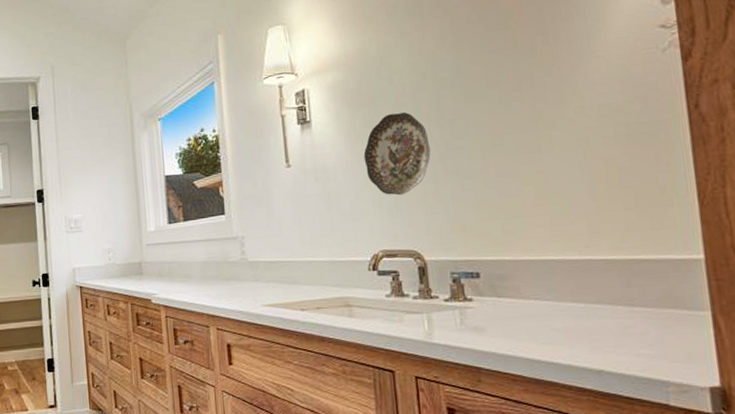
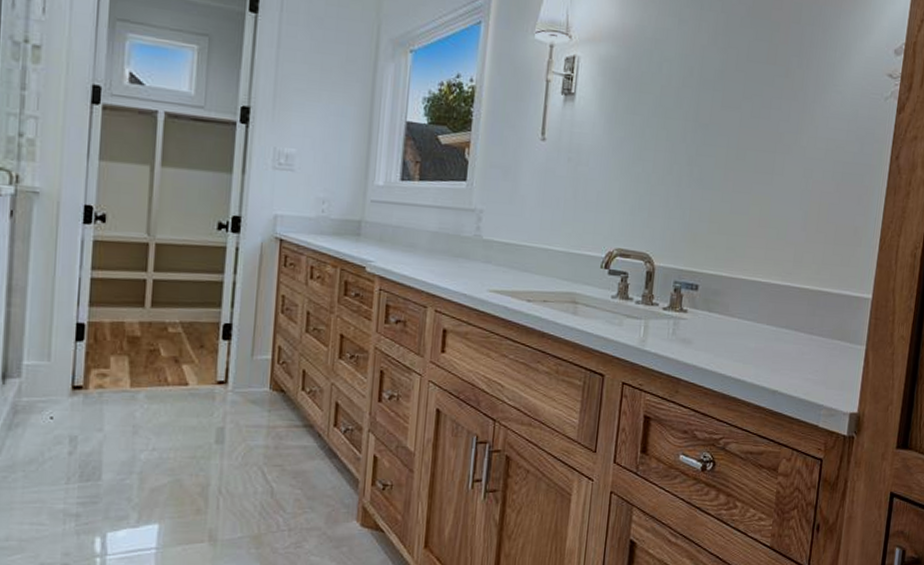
decorative plate: present [363,112,431,196] -> none [618,104,682,194]

